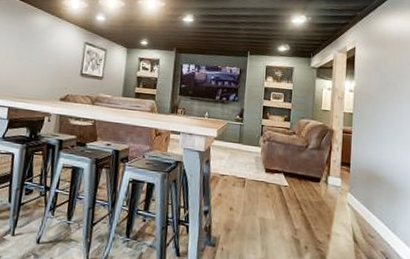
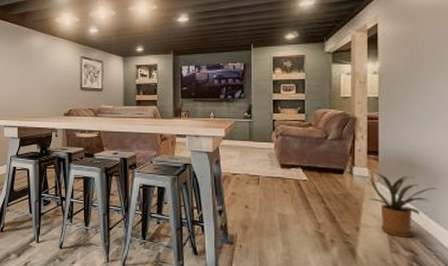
house plant: none [340,181,396,247] -> present [369,171,437,237]

